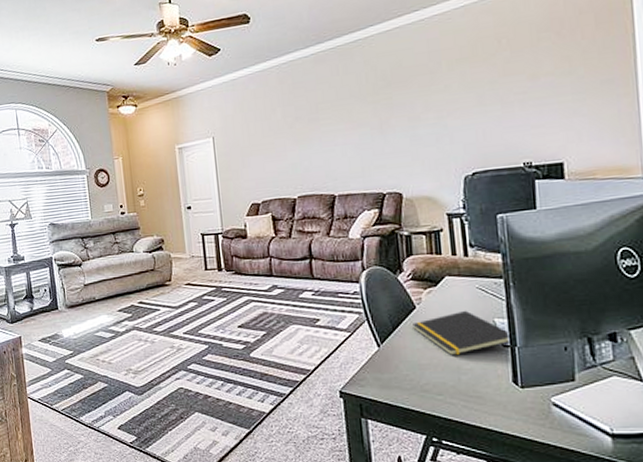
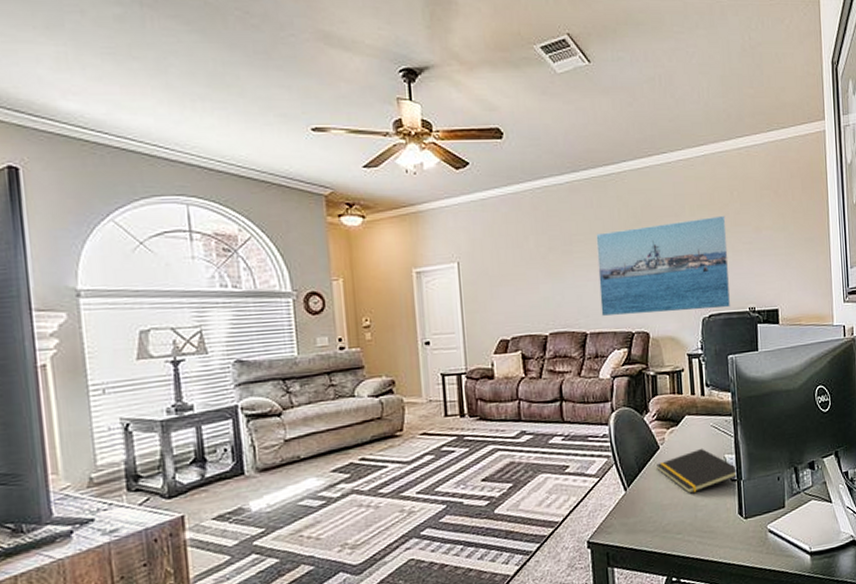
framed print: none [342,66,500,179] -> present [596,215,731,317]

